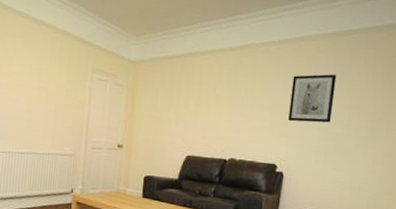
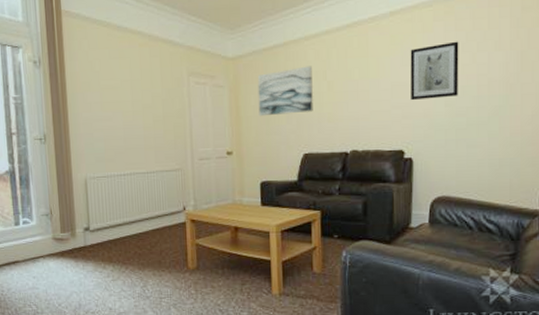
wall art: none [151,77,204,119] -> present [257,66,313,117]

